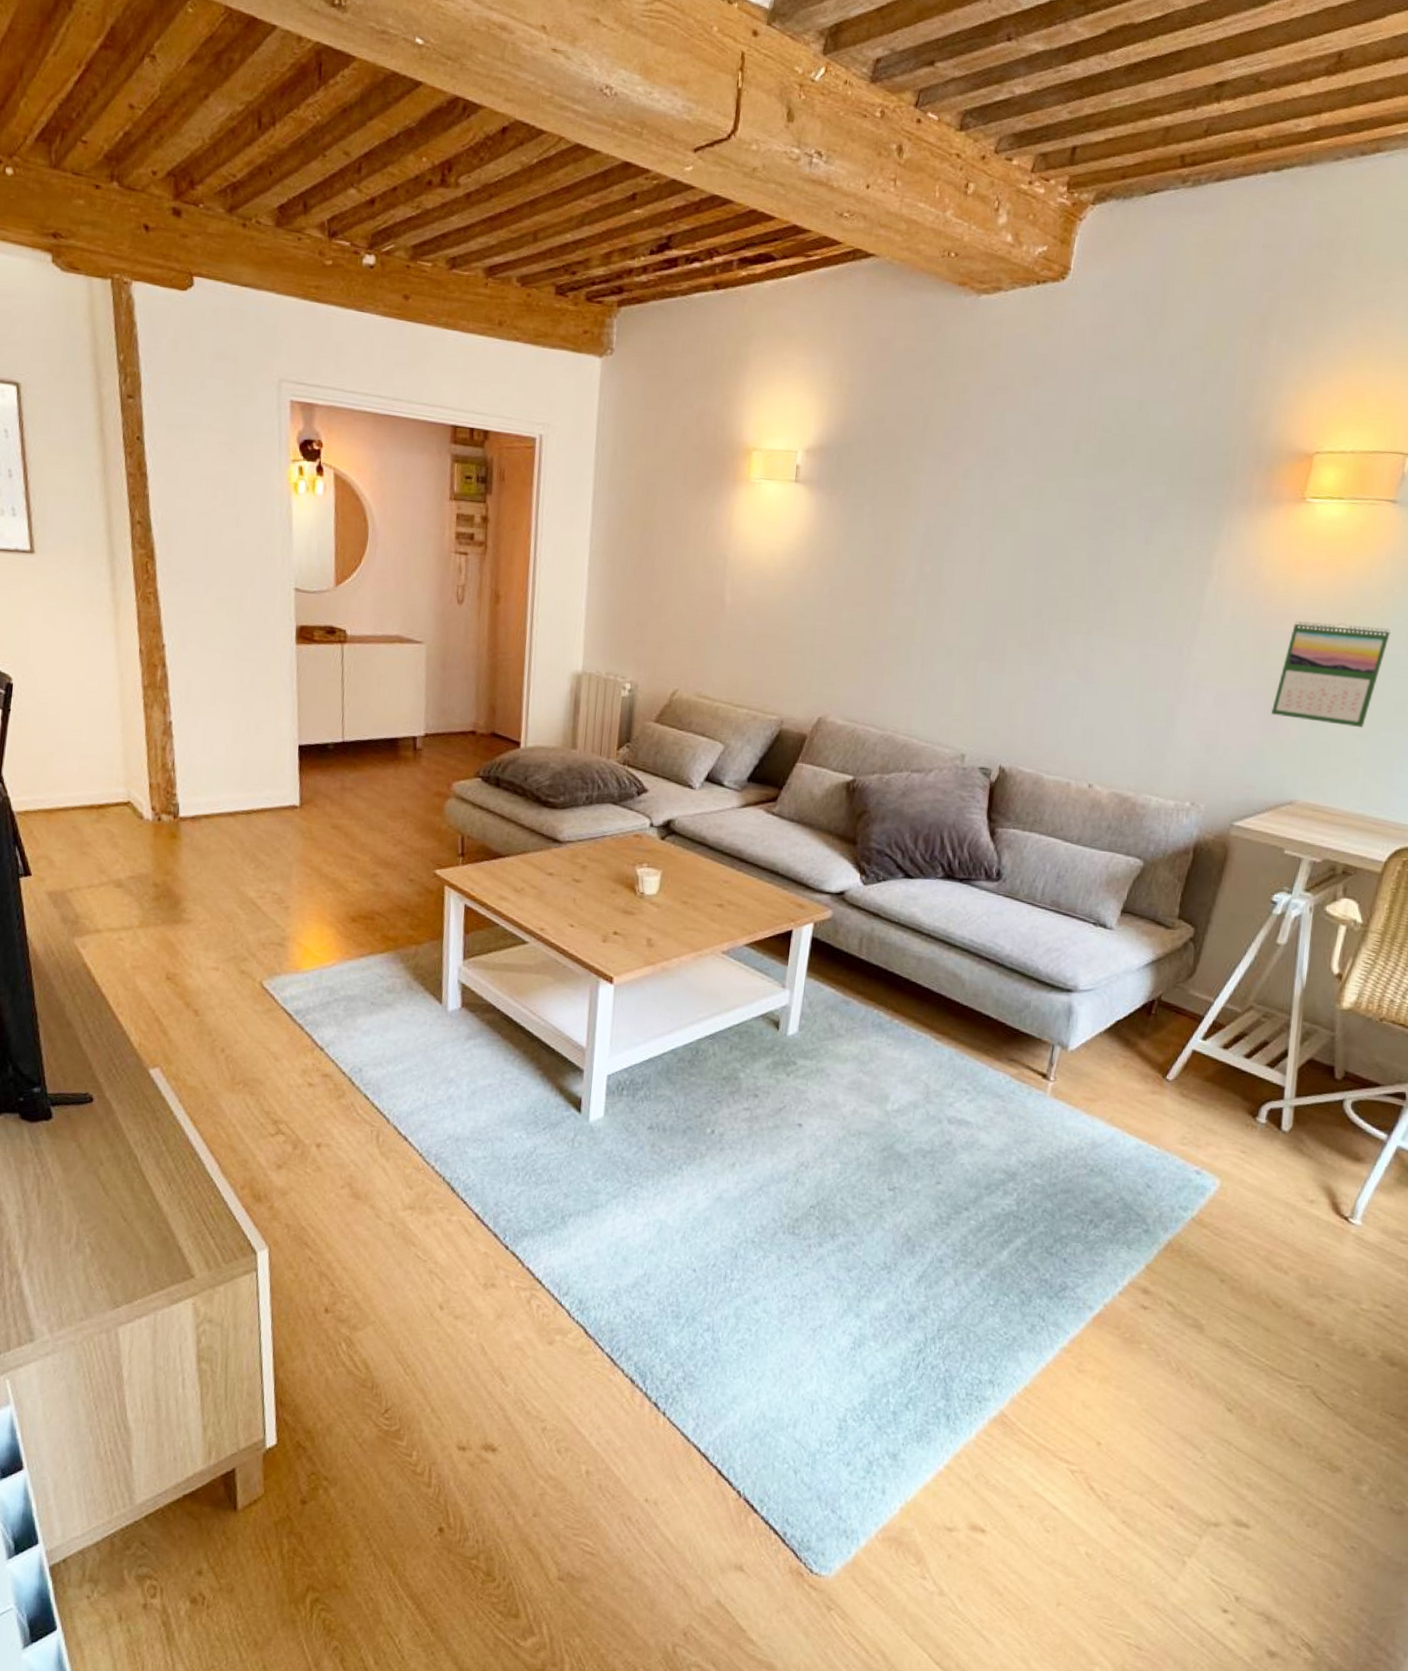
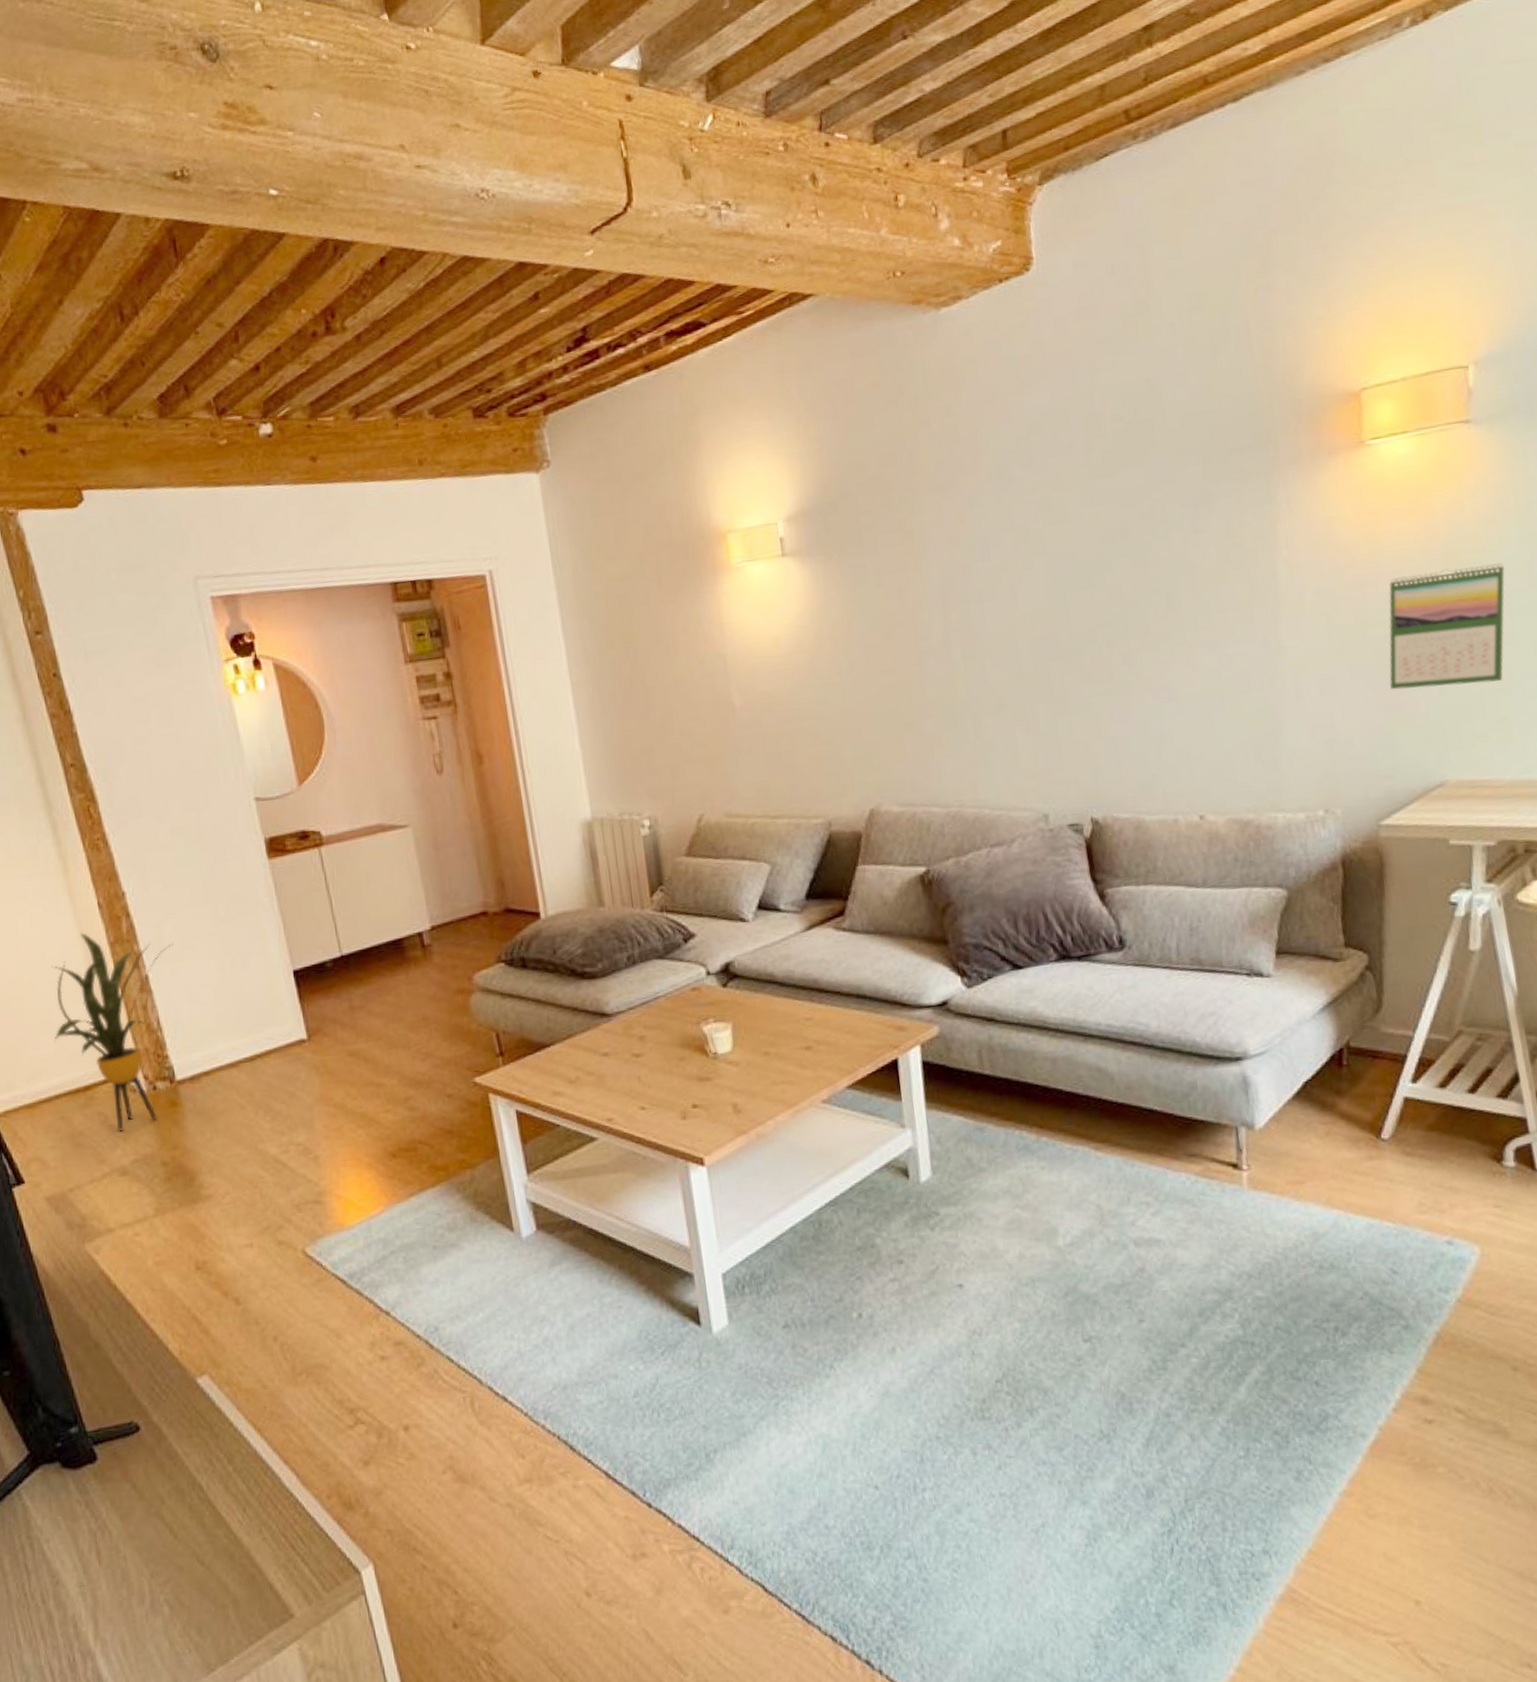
house plant: none [79,671,200,850] -> present [51,932,174,1132]

